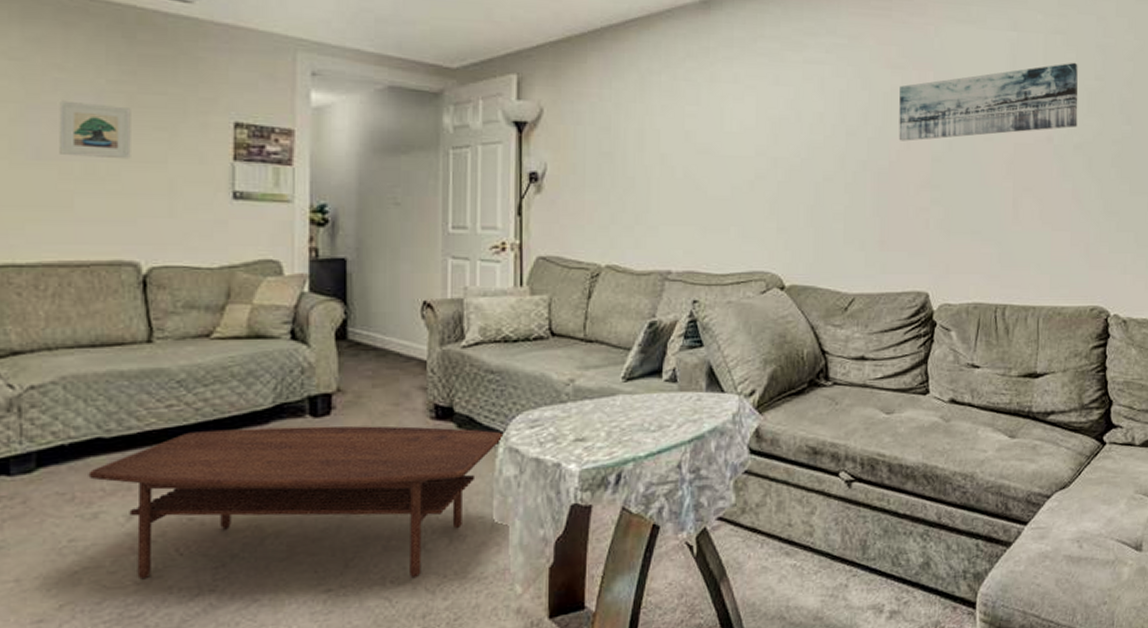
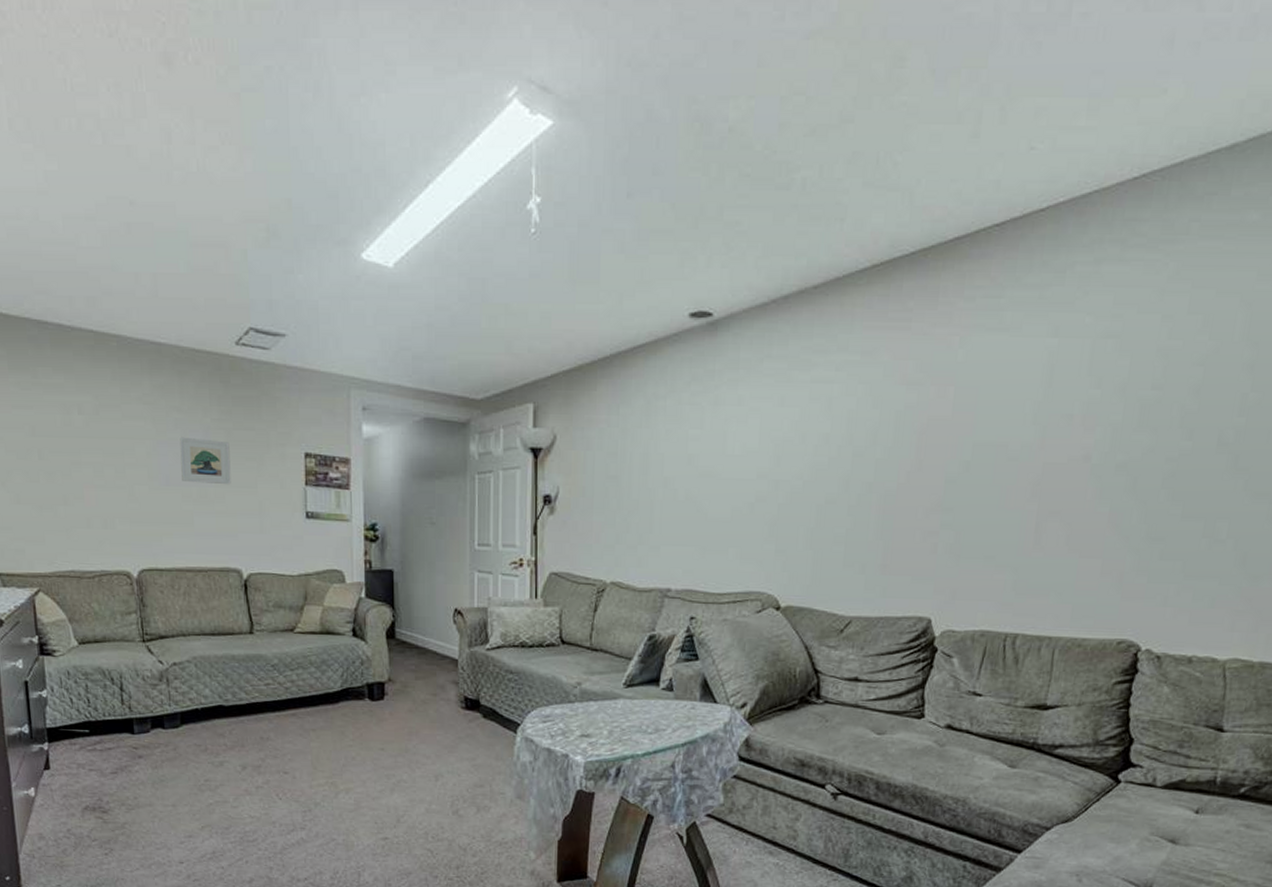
coffee table: present [88,425,504,580] -> none [215,705,521,836]
wall art: present [899,62,1078,141] -> none [910,370,1132,462]

